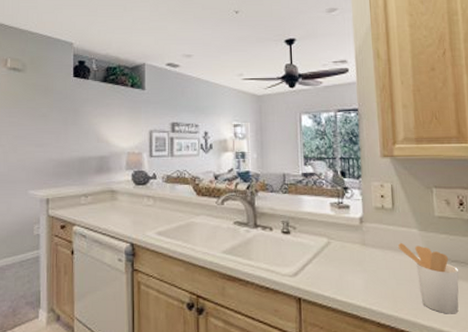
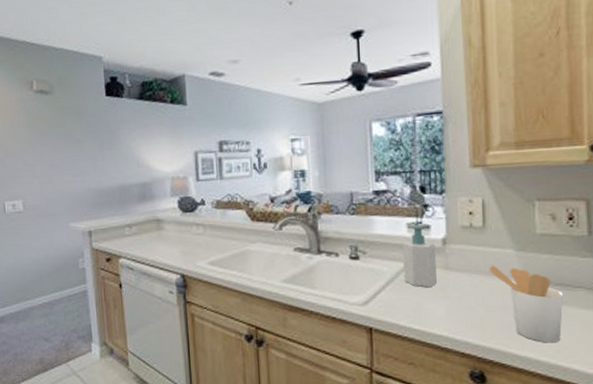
soap bottle: none [327,205,356,262] -> present [403,225,437,288]

